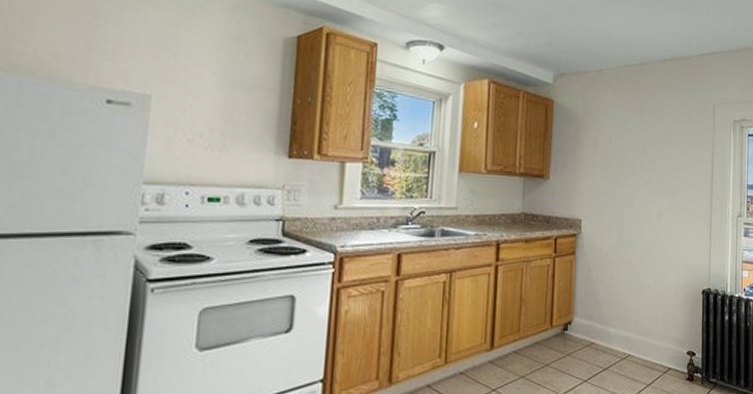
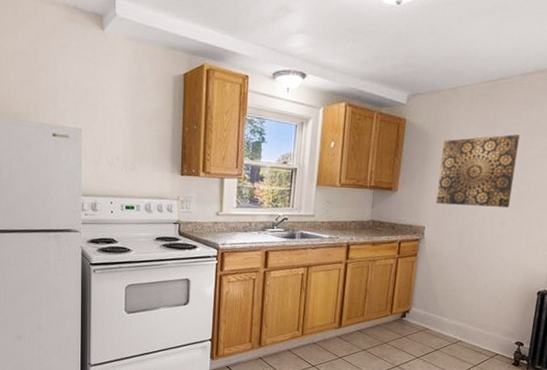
wall art: none [591,120,666,197] -> present [436,134,520,207]

